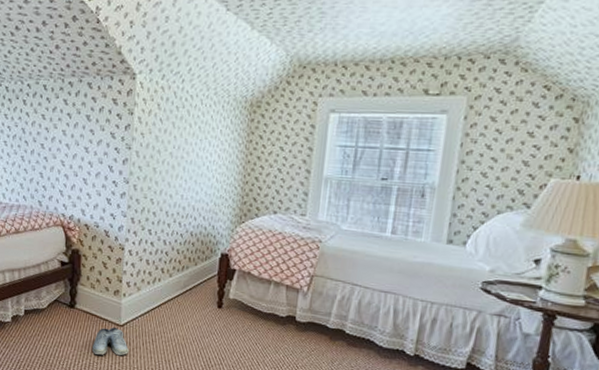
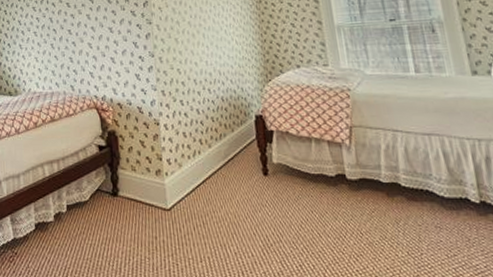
shoe: present [92,327,130,356] -> none [141,212,181,248]

